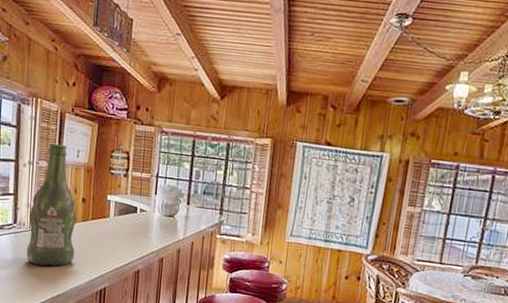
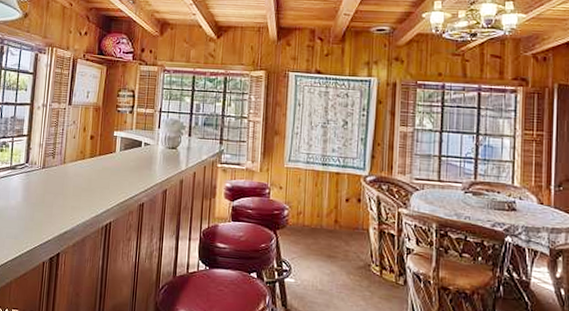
beer bottle: present [26,143,77,266] -> none [36,86,85,203]

